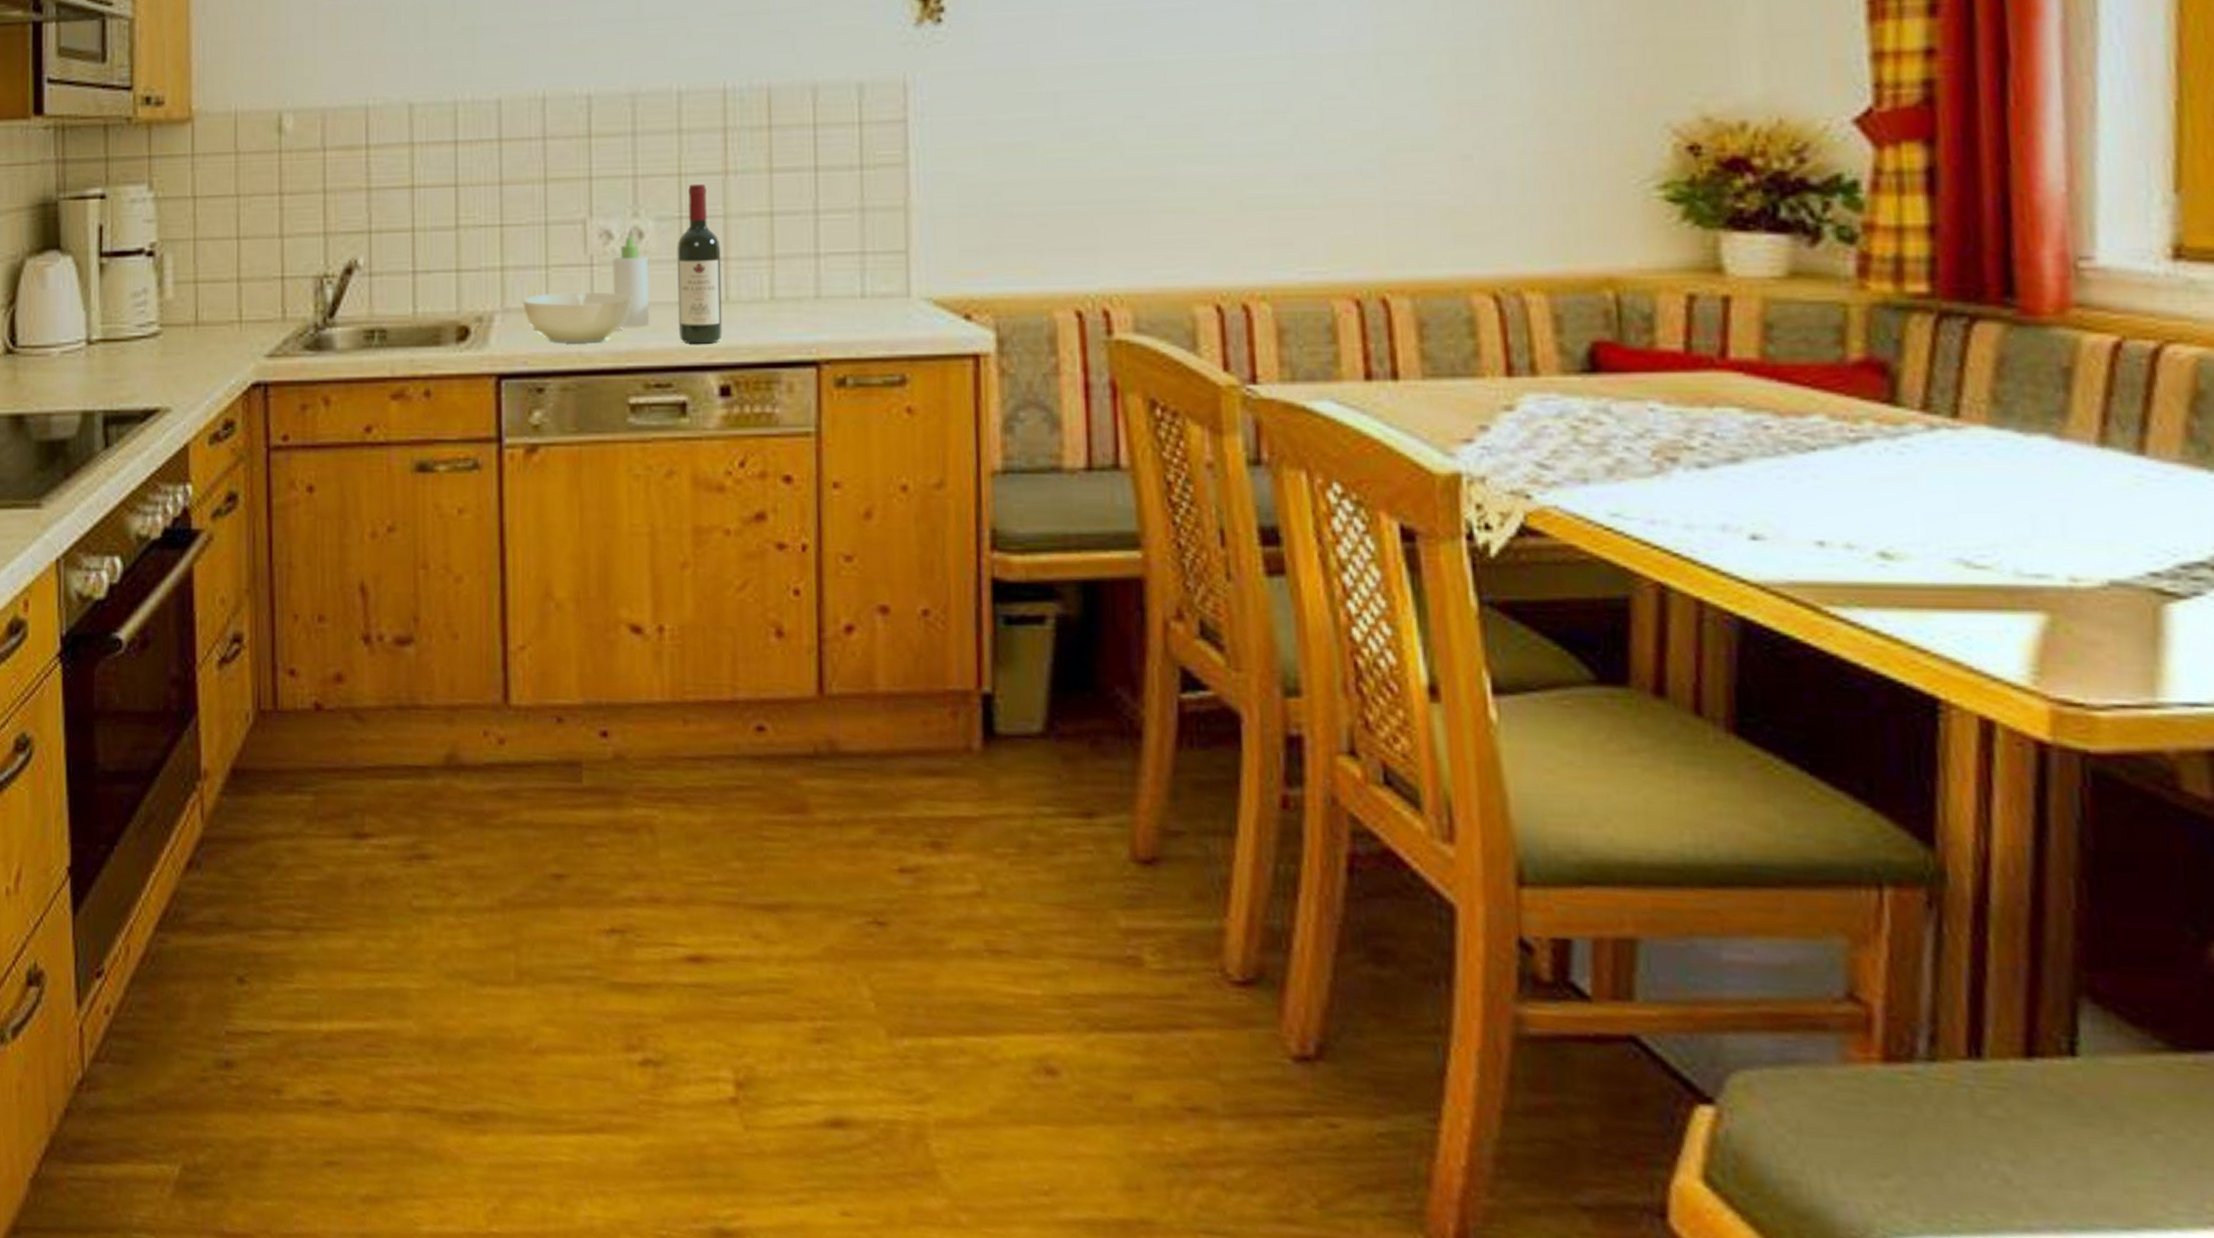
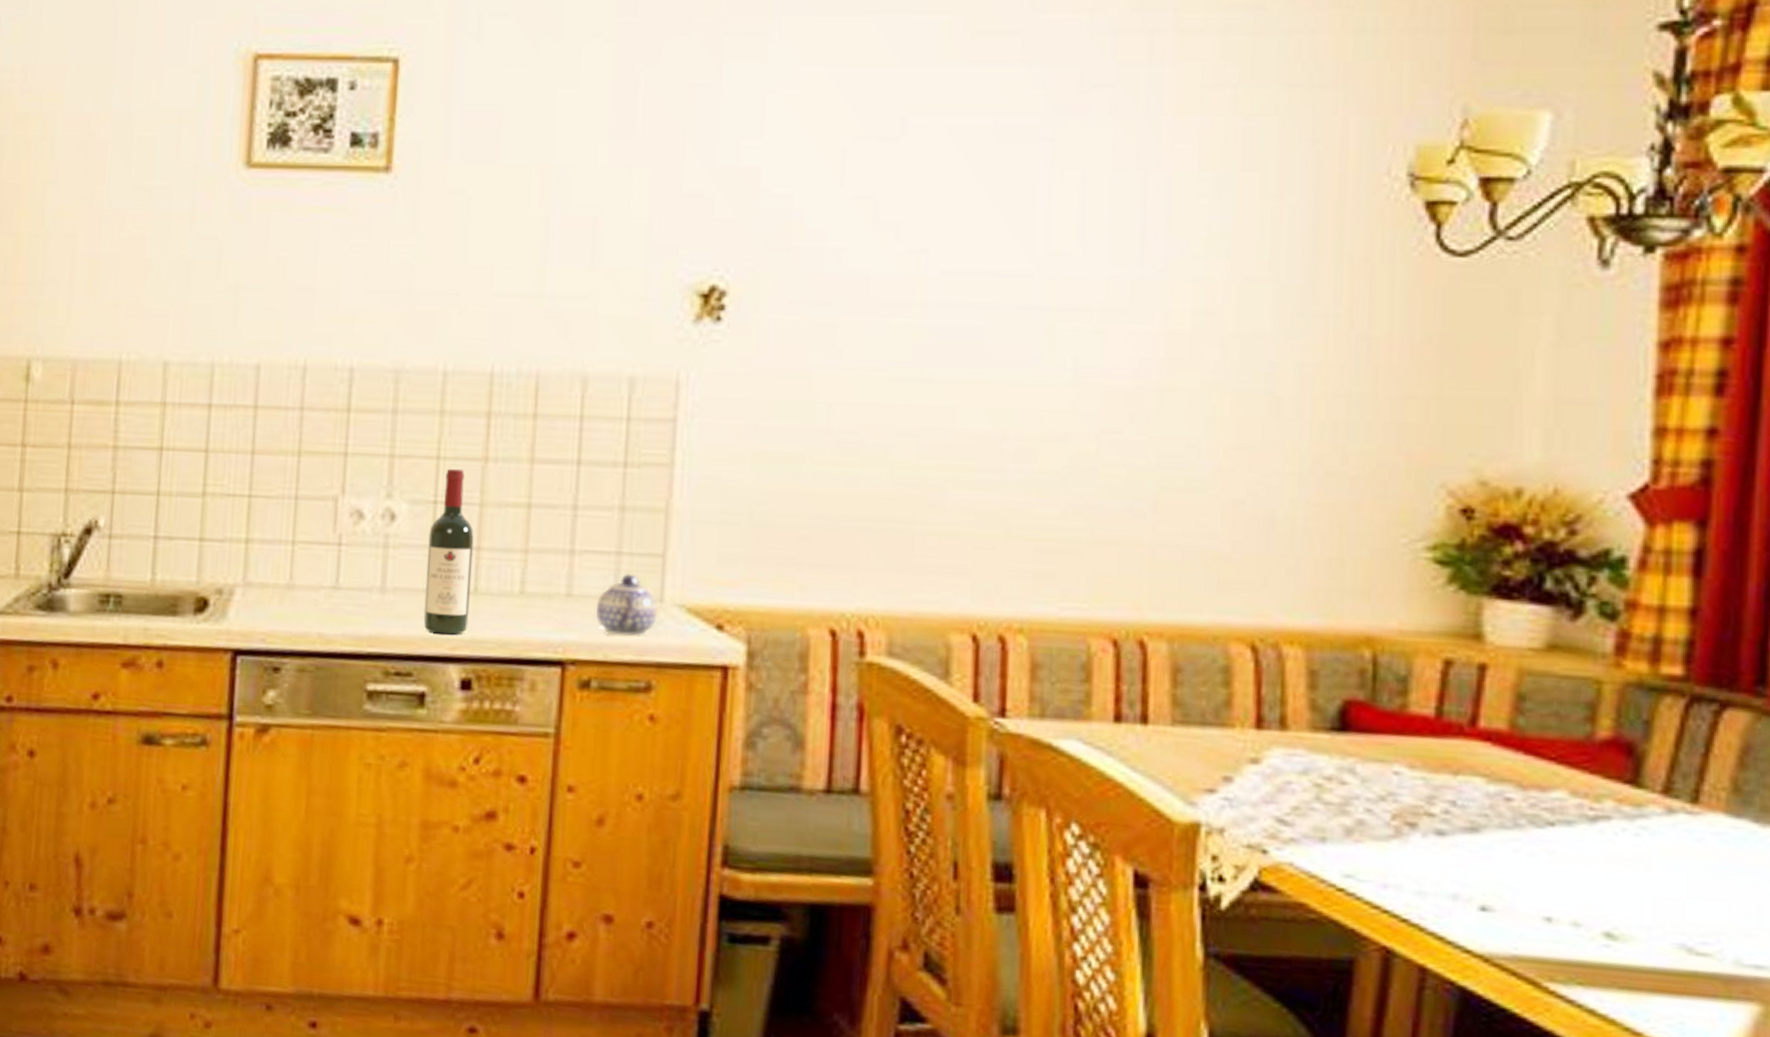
bowl: present [522,292,632,344] -> none [265,569,379,625]
bottle: present [612,229,649,328] -> none [359,510,398,613]
teapot: none [845,271,906,333] -> present [595,573,658,637]

